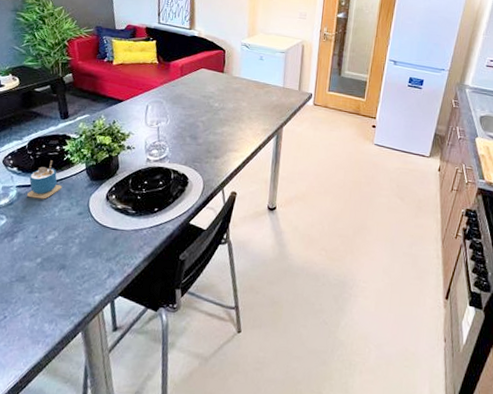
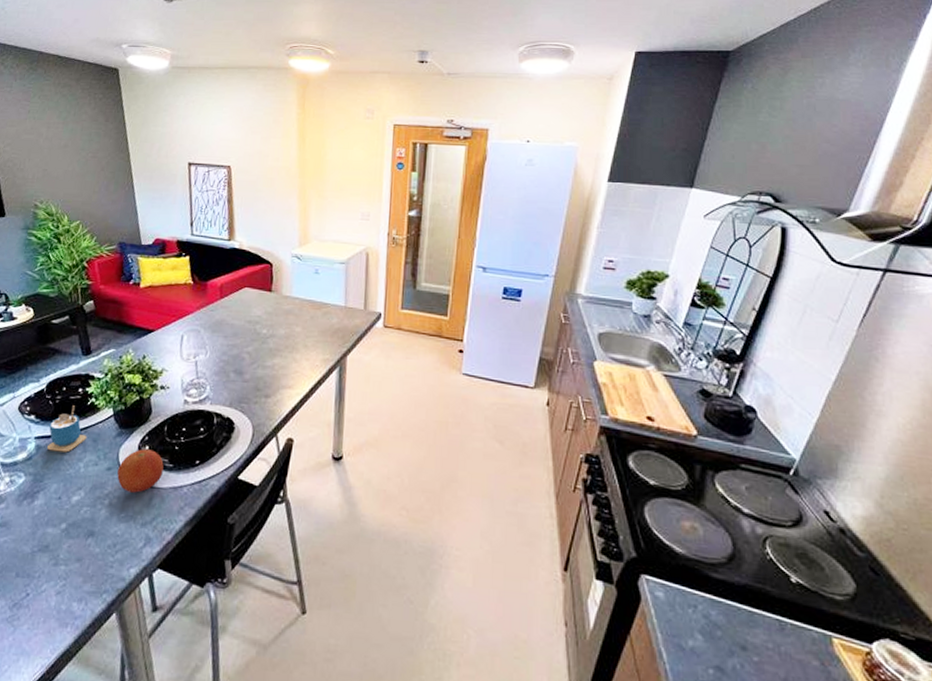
fruit: none [87,197,128,234] -> present [117,449,164,493]

